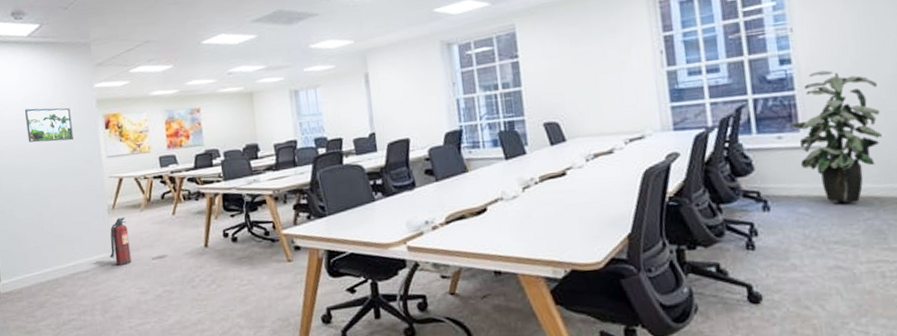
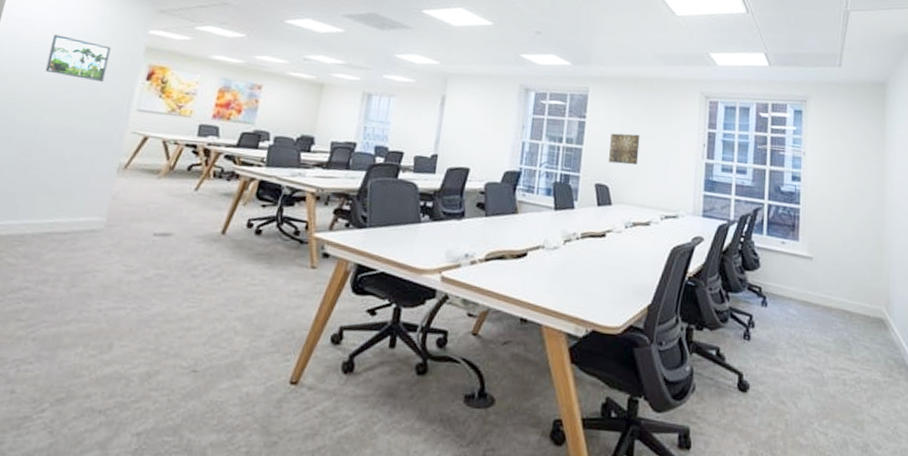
fire extinguisher: present [109,217,132,266] -> none [101,180,137,235]
wall art: none [550,60,587,98] -> present [608,133,640,166]
indoor plant: present [790,70,882,203] -> none [793,192,859,313]

